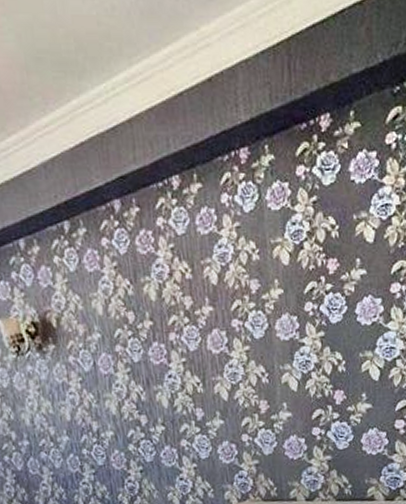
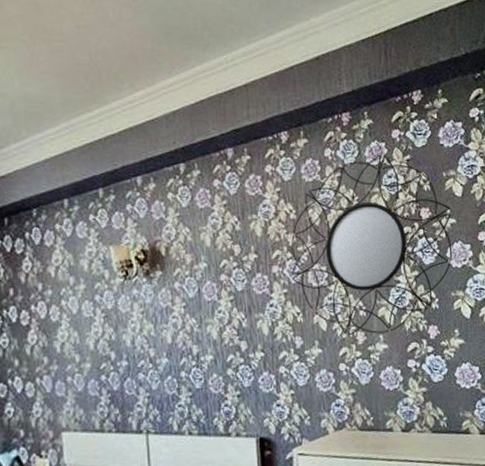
home mirror: none [188,197,362,405] -> present [291,154,453,336]

